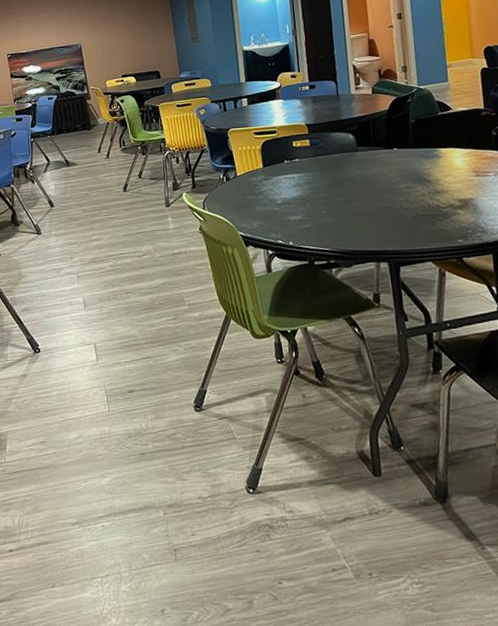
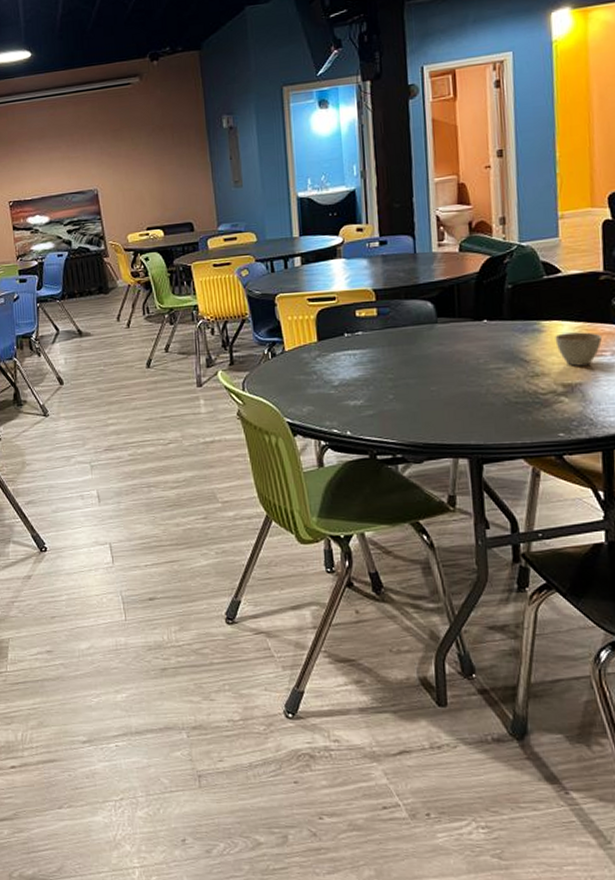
cup: none [450,157,487,185] -> present [555,332,602,366]

